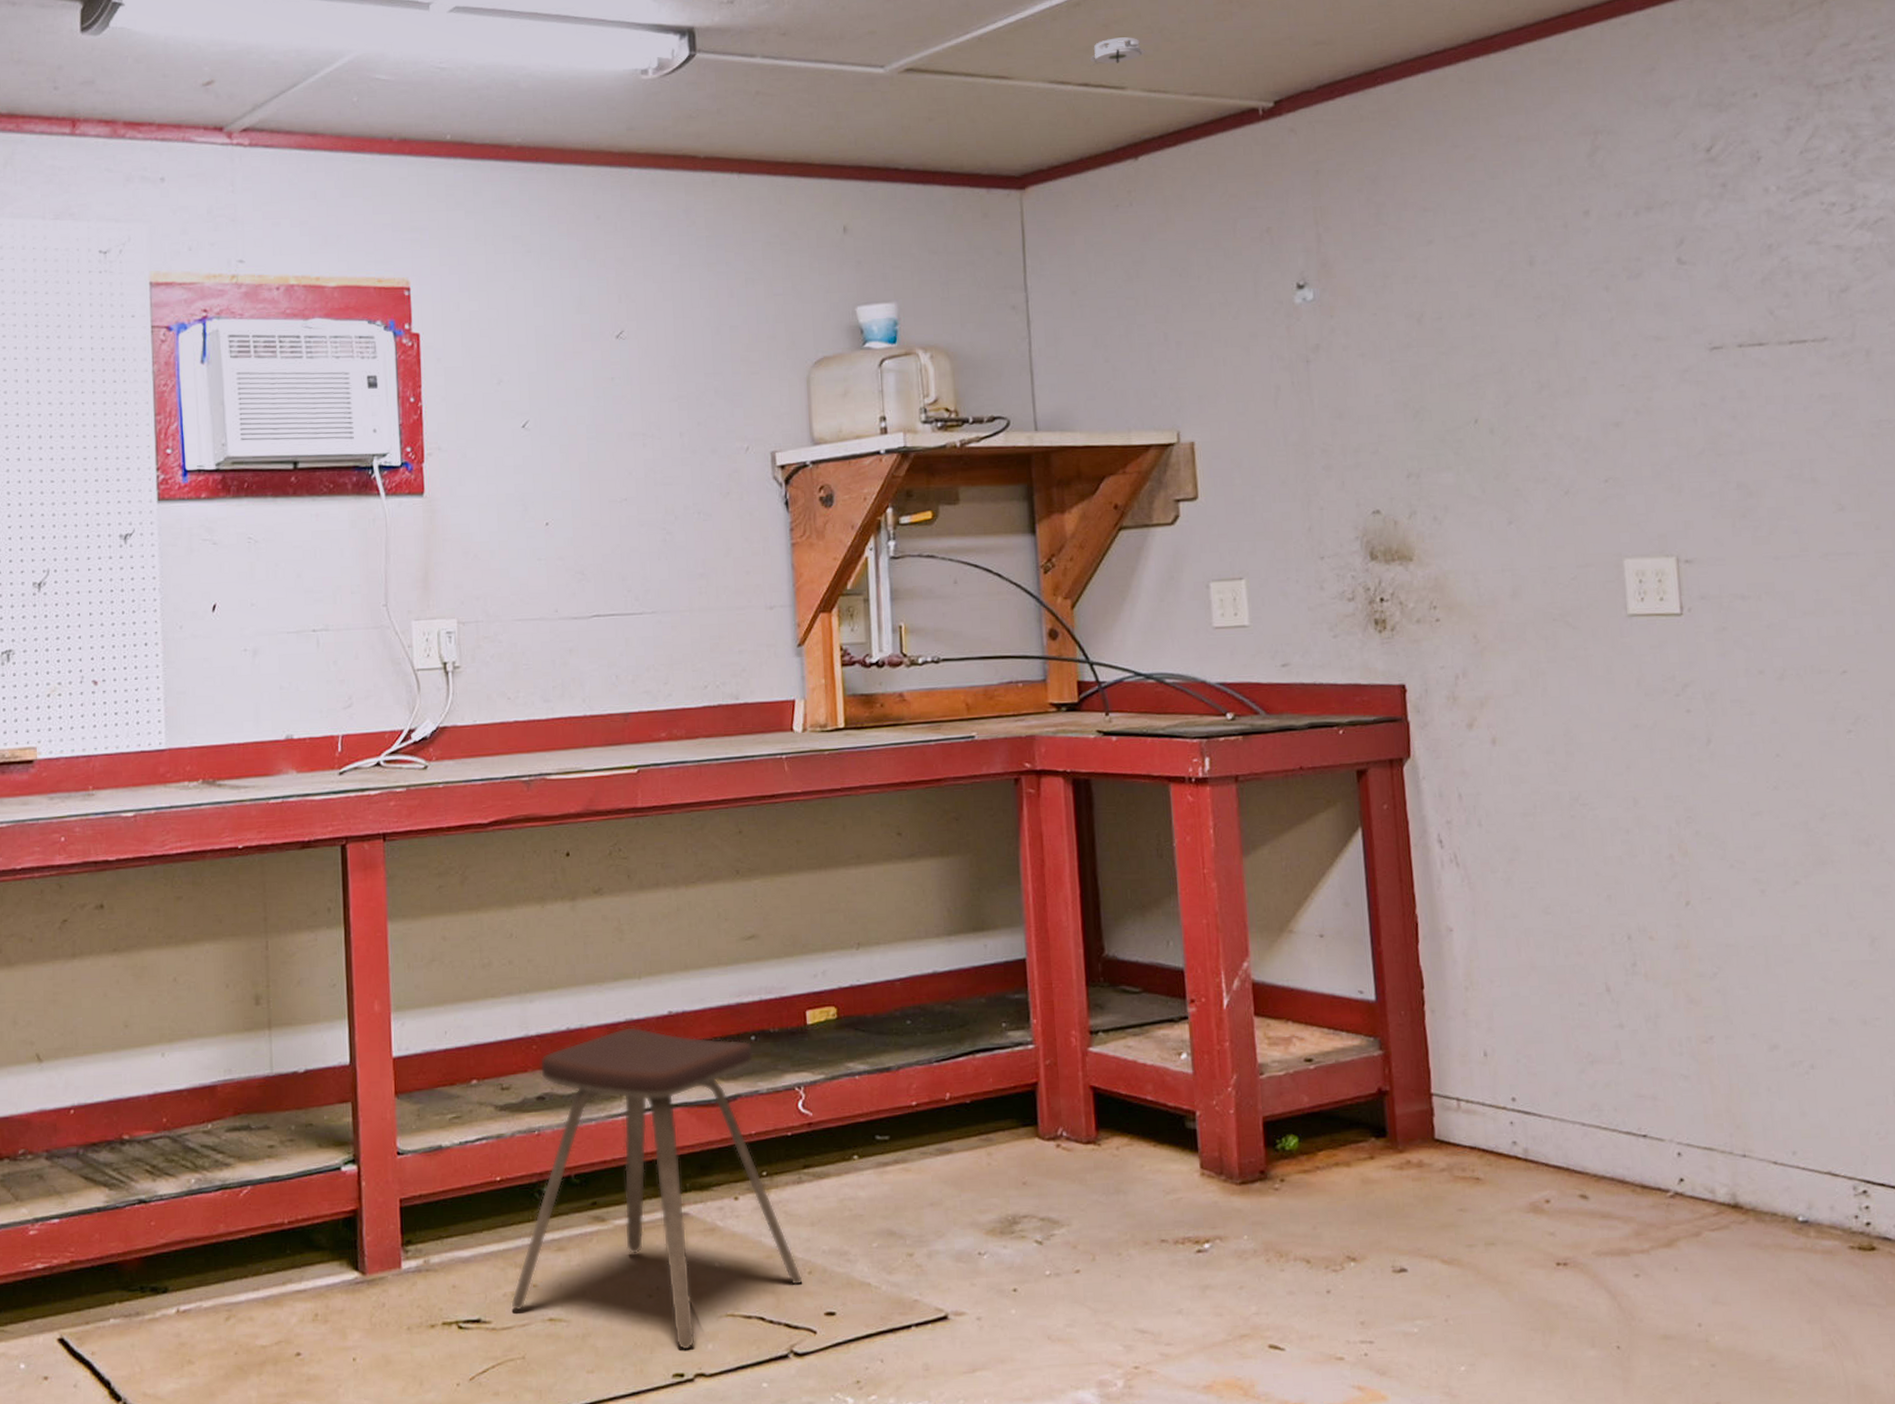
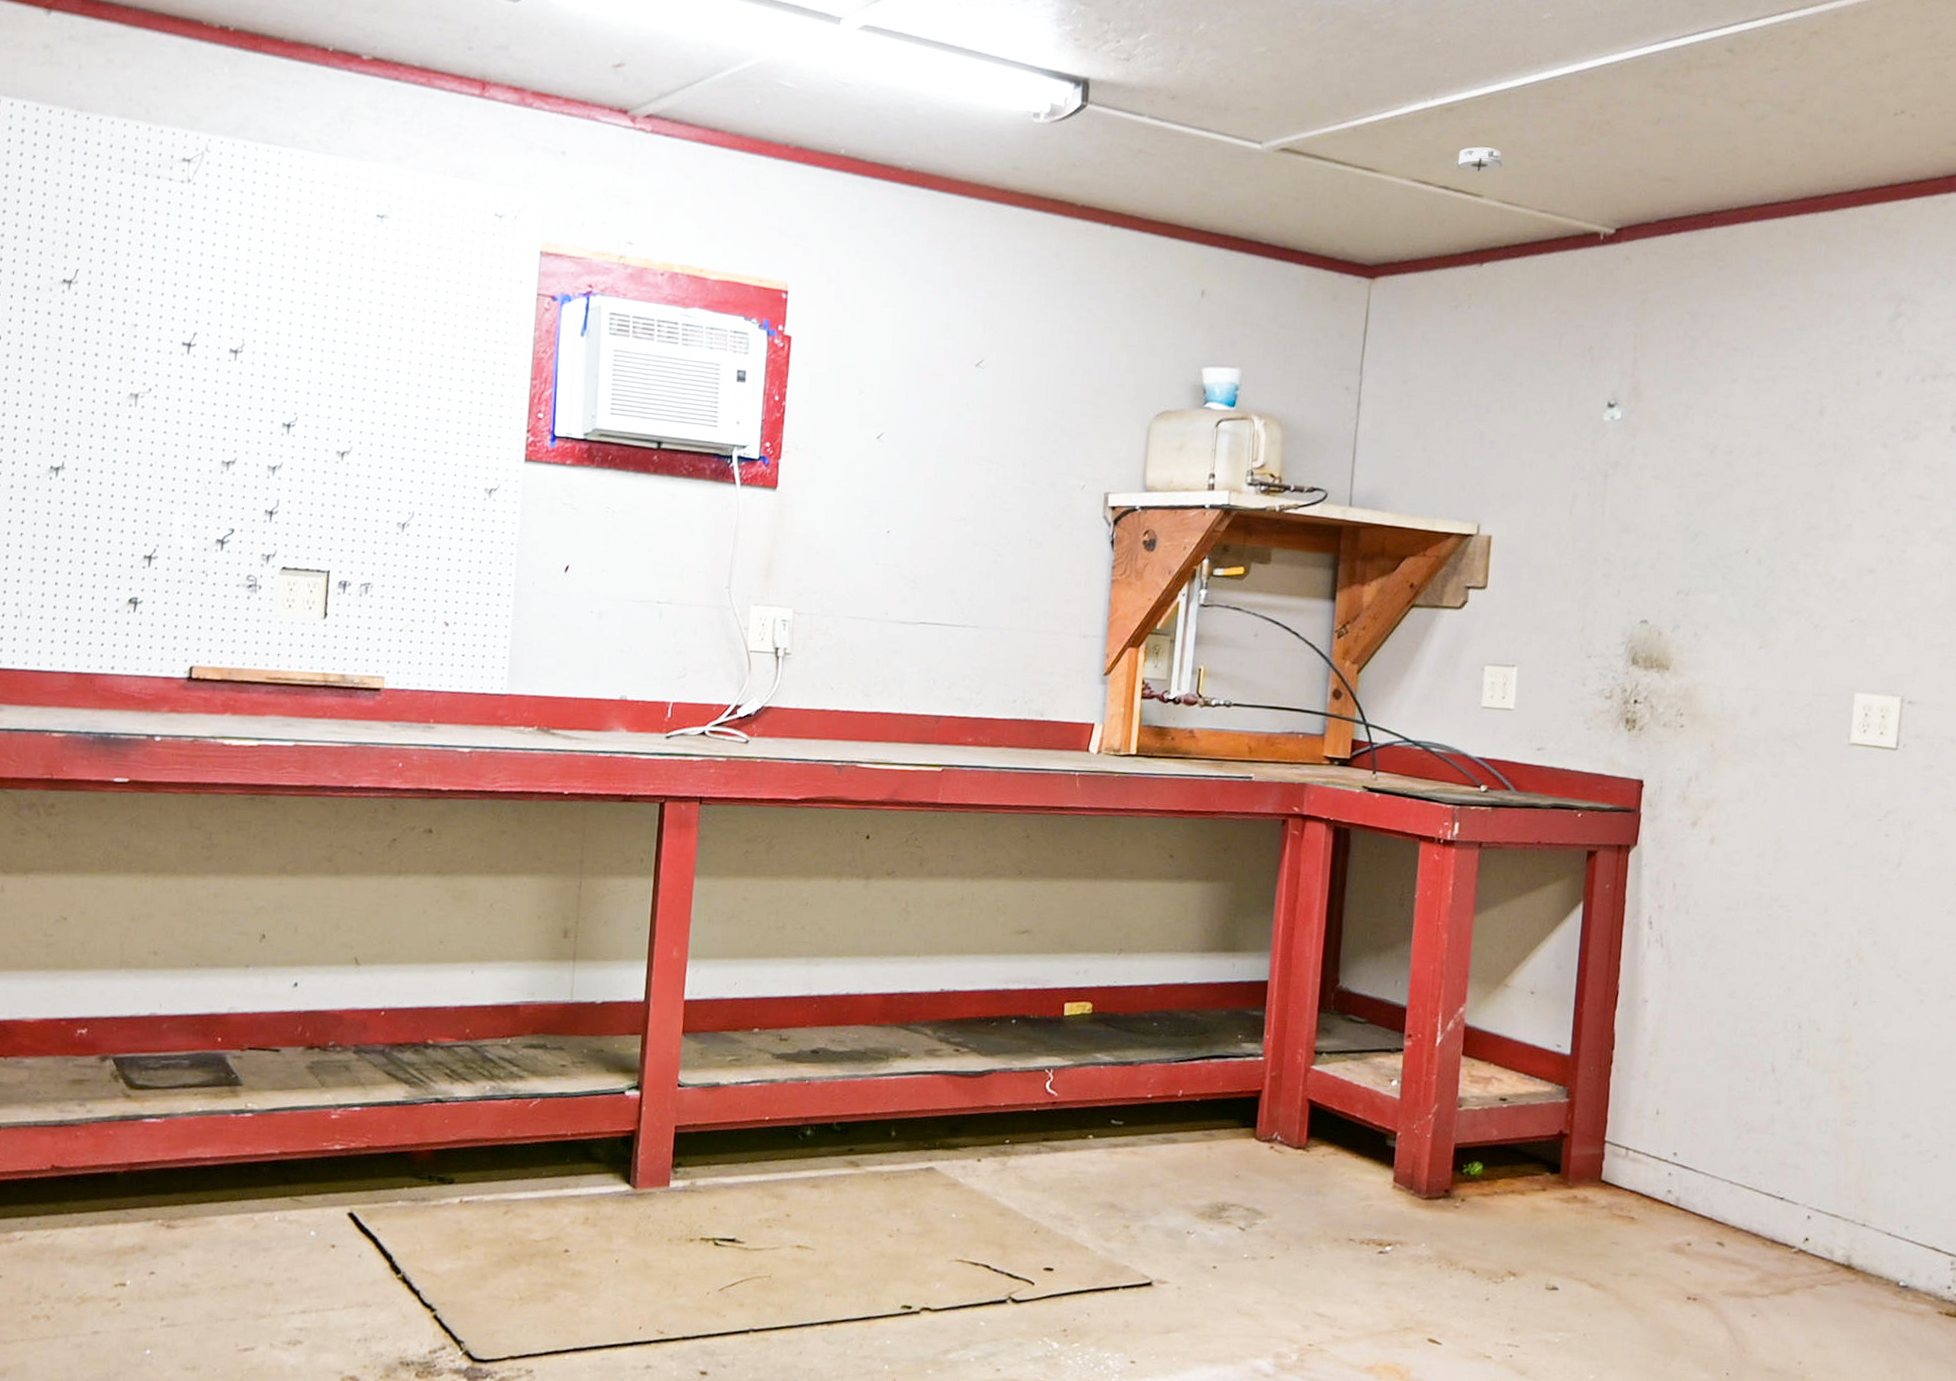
music stool: present [511,1027,803,1350] -> none [765,998,1029,1286]

